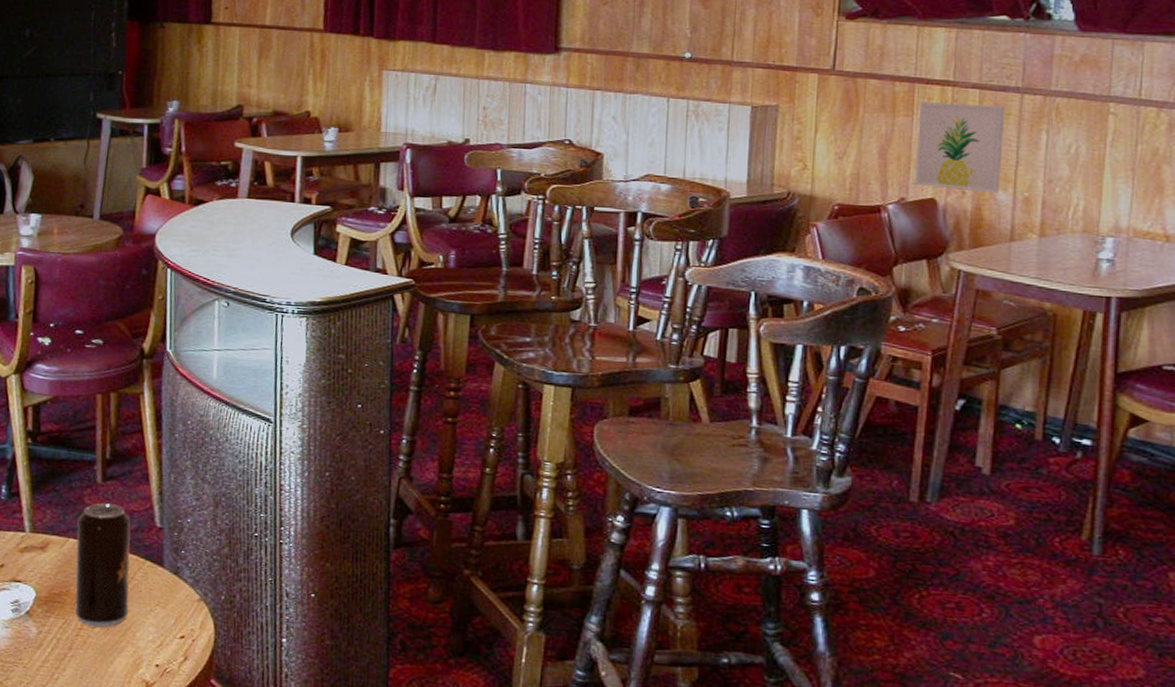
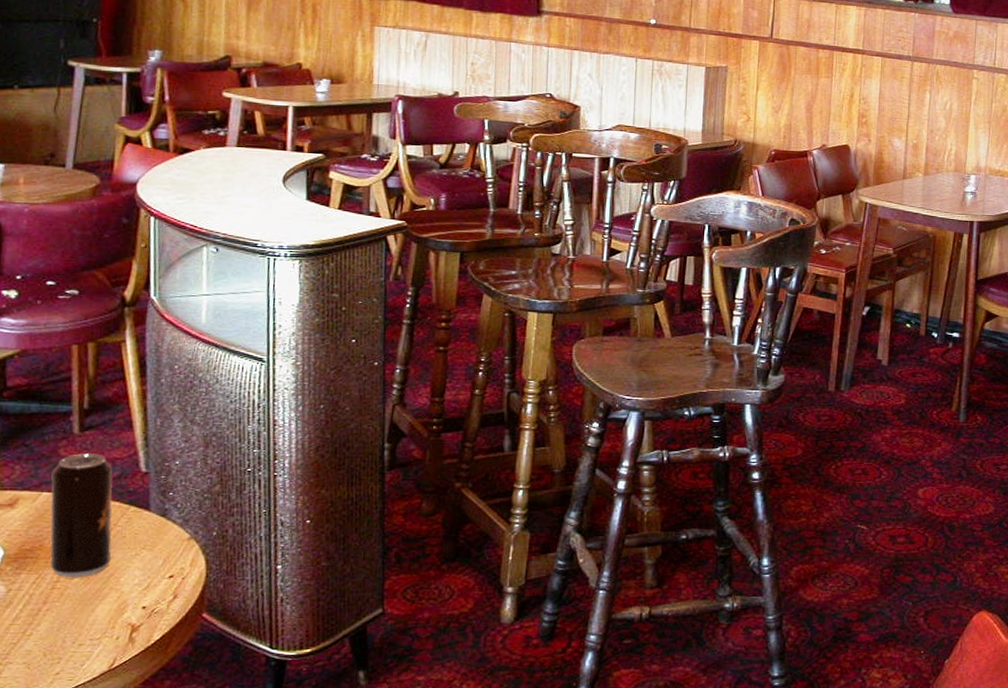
wall art: present [914,102,1006,193] -> none [833,66,901,141]

